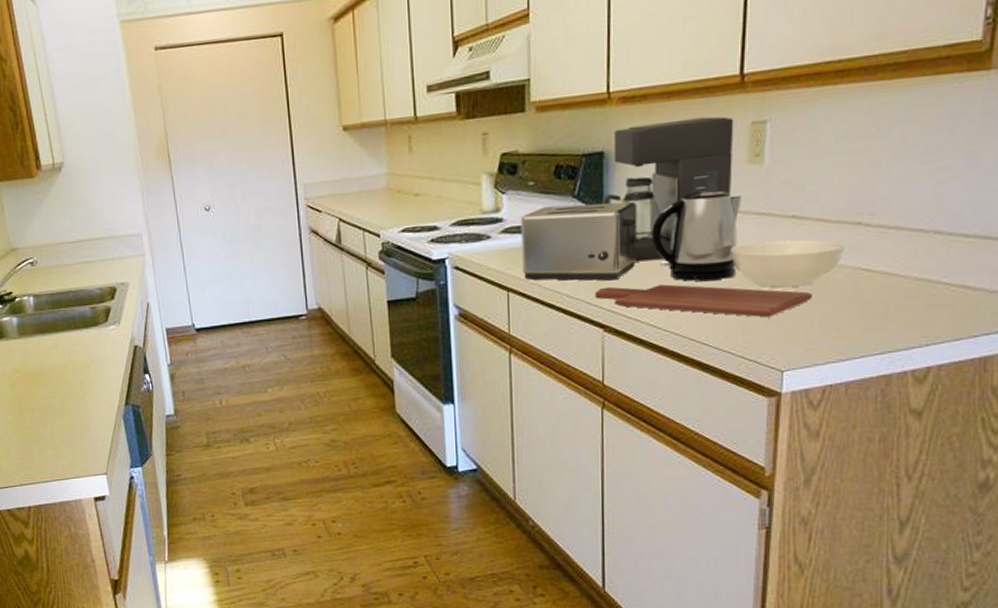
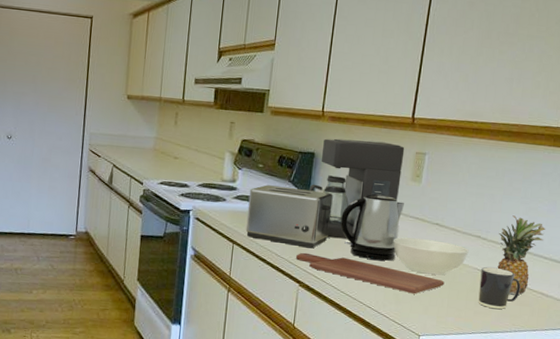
mug: none [866,261,930,320] -> present [478,266,521,310]
fruit: none [889,184,963,296] -> present [497,215,545,295]

